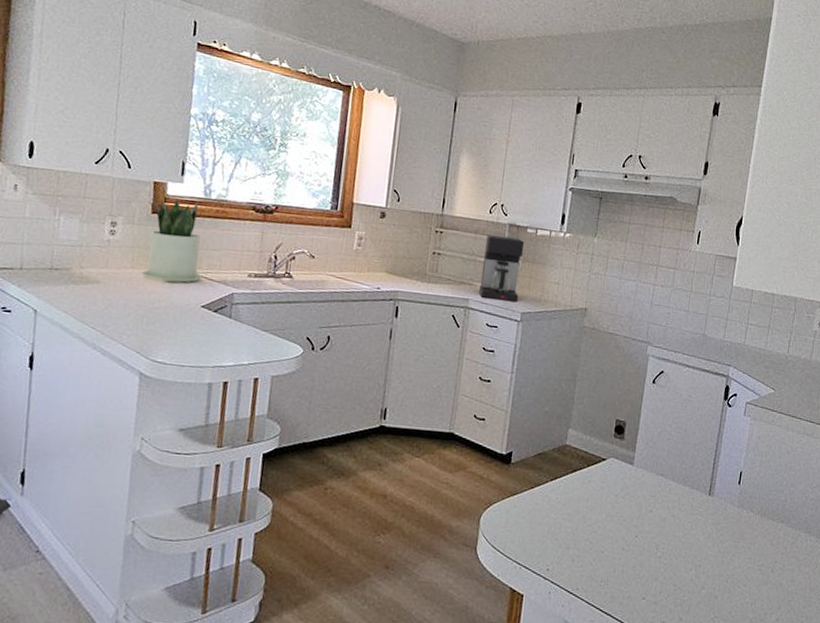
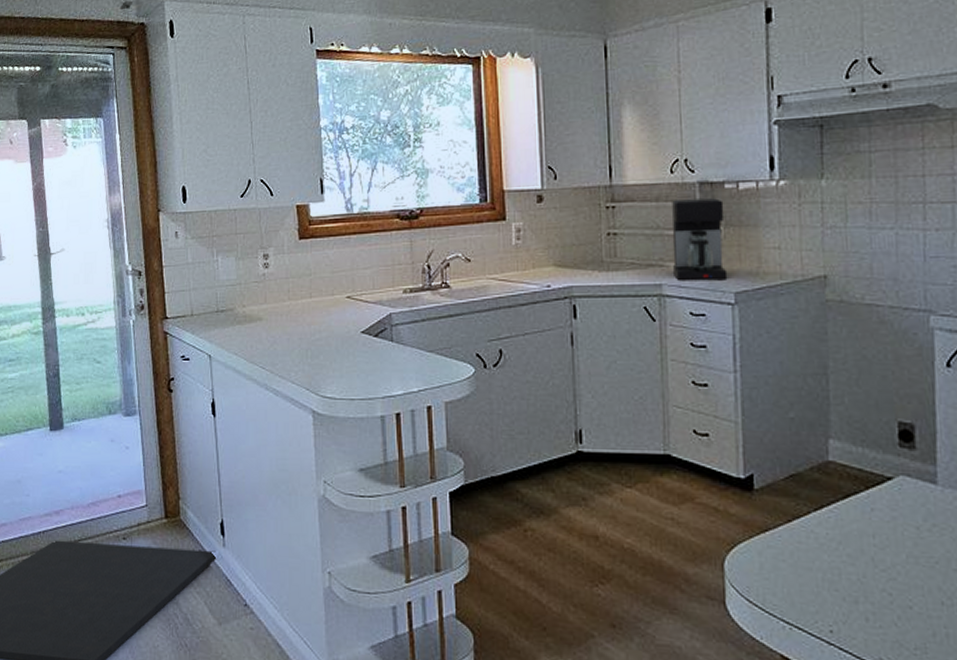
planter: present [141,198,203,283] -> none [298,218,358,311]

